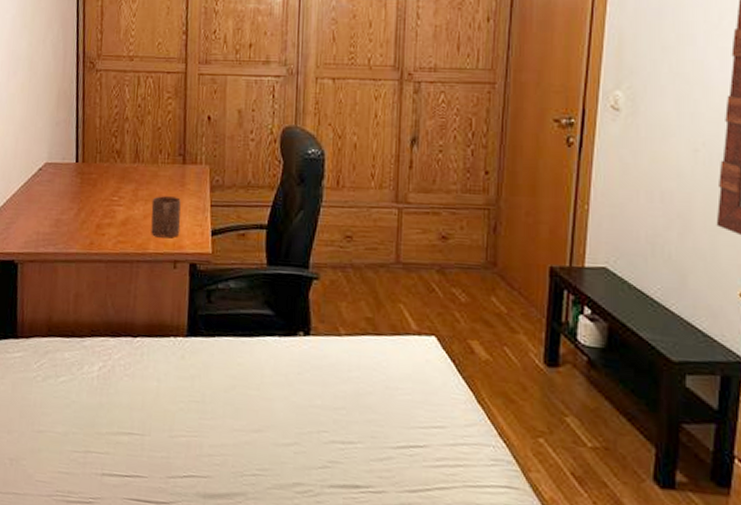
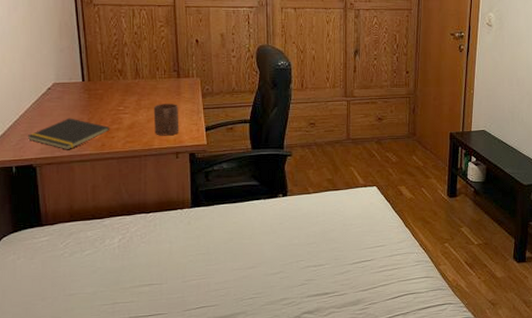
notepad: none [12,206,101,246] -> present [27,118,110,150]

